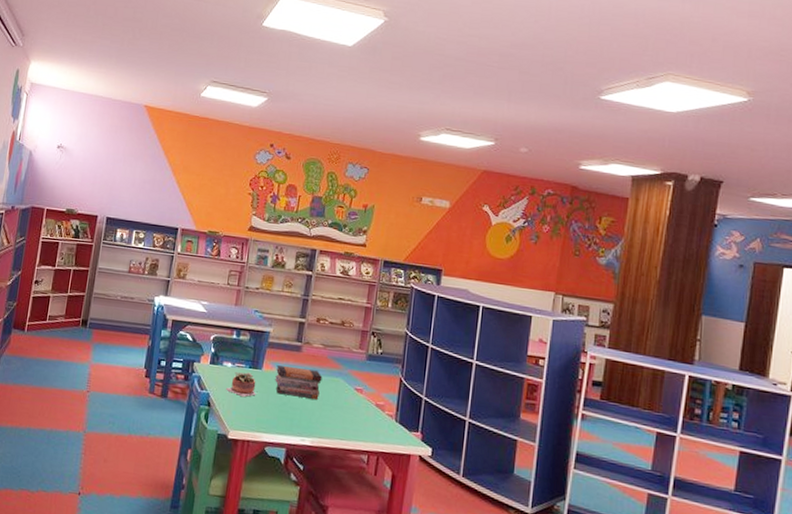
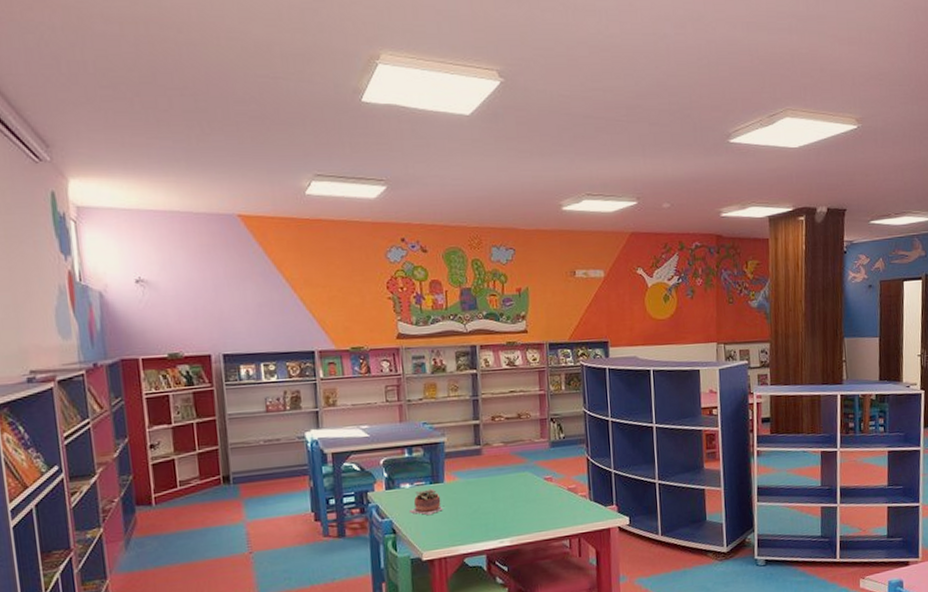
book stack: present [274,365,322,400] -> none [459,470,510,503]

